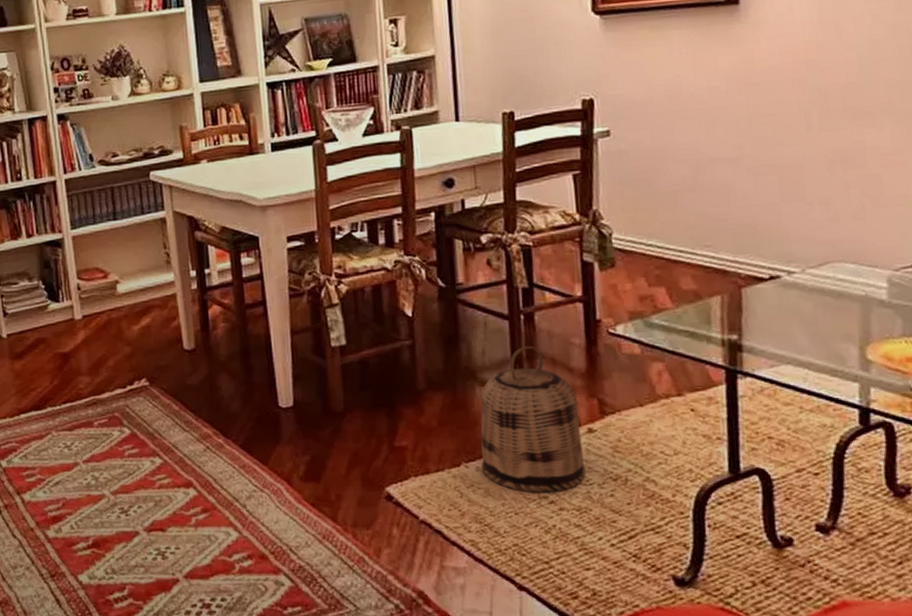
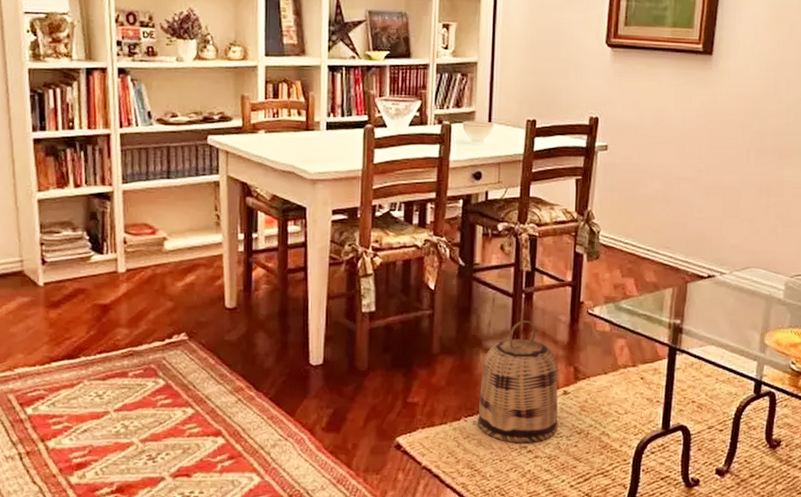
bowl: none [424,120,463,146] -> present [462,121,494,143]

